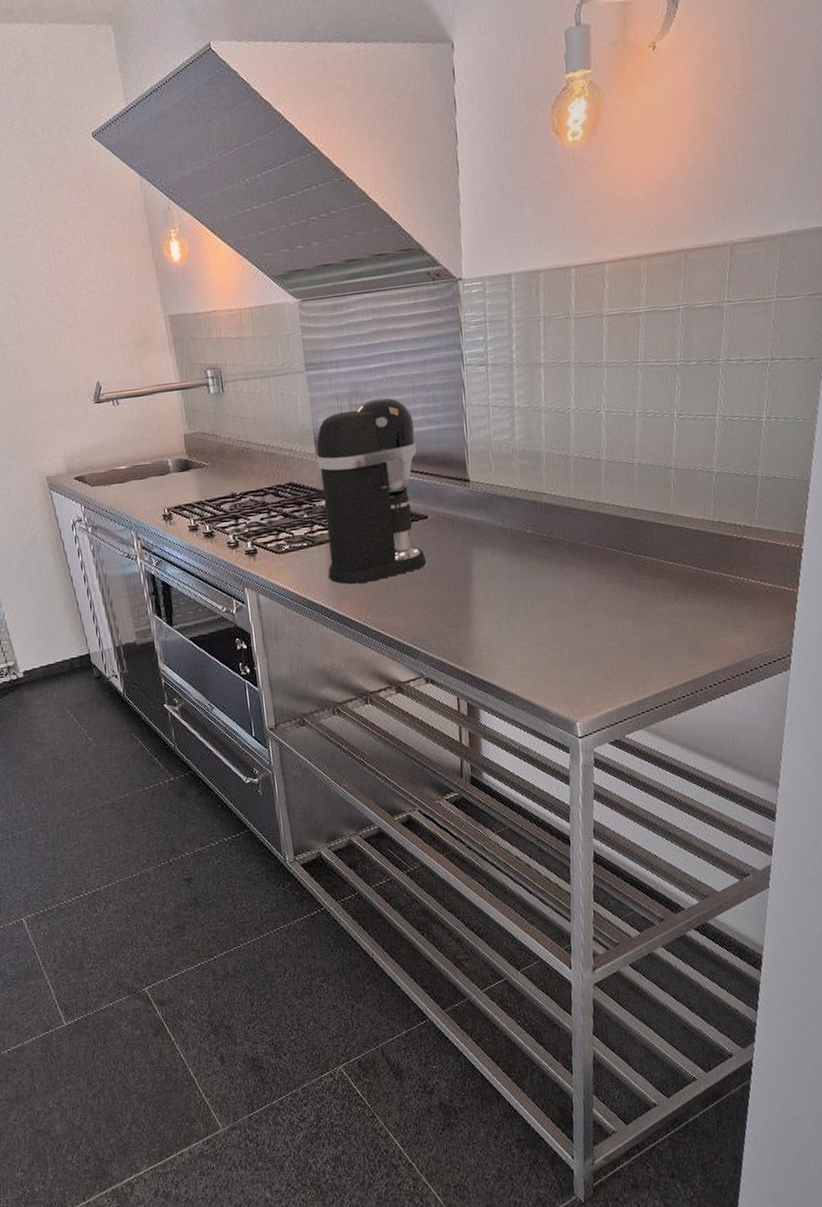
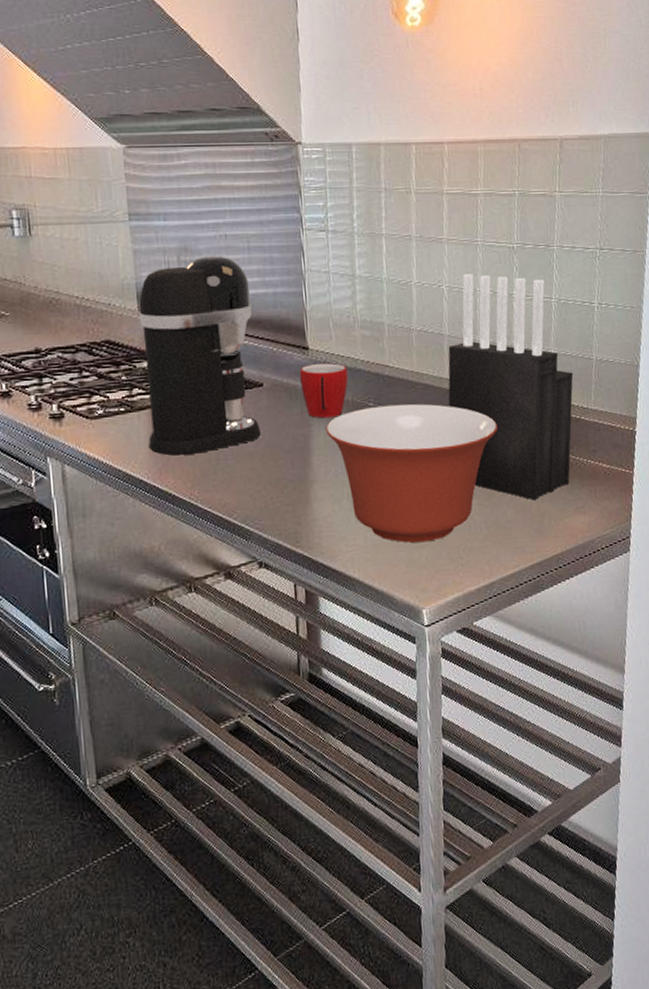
mug: none [461,493,507,547] -> present [299,363,348,419]
mixing bowl: none [485,529,654,661] -> present [325,404,498,543]
knife block: none [604,396,737,620] -> present [448,274,574,500]

